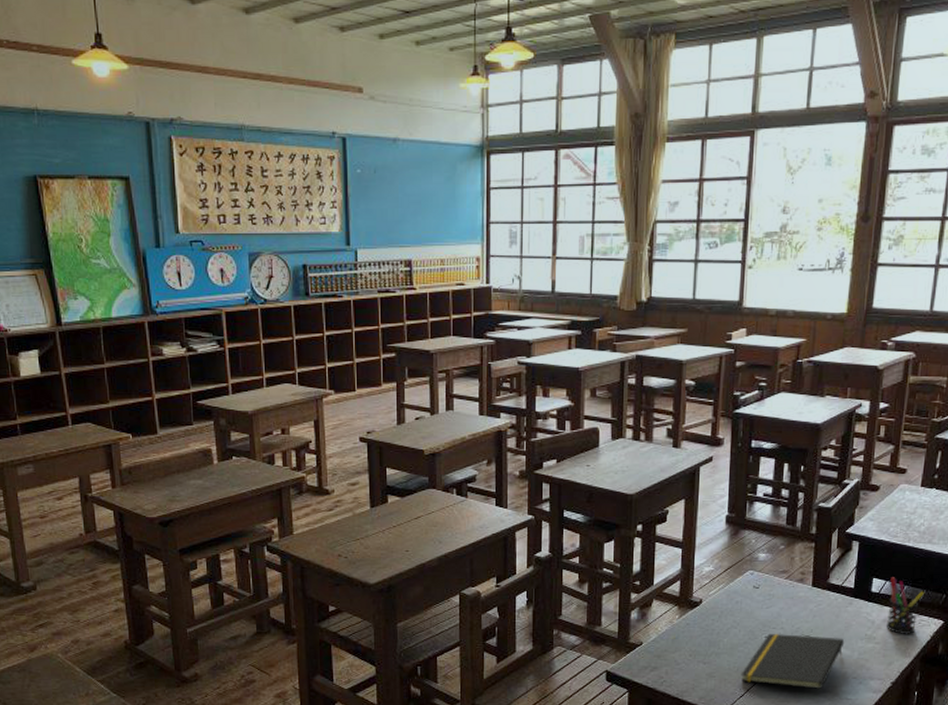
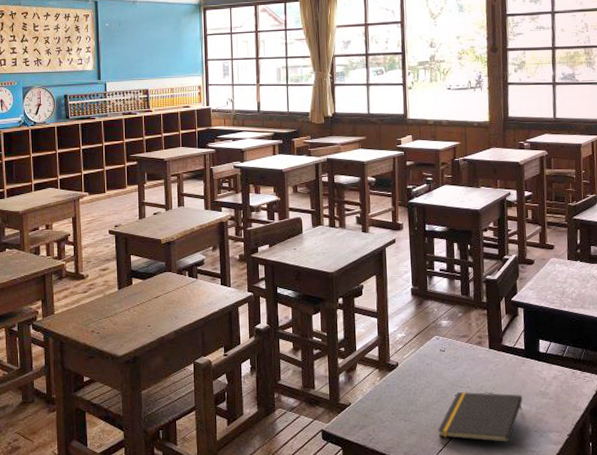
pen holder: present [887,577,925,634] -> none [553,338,585,390]

